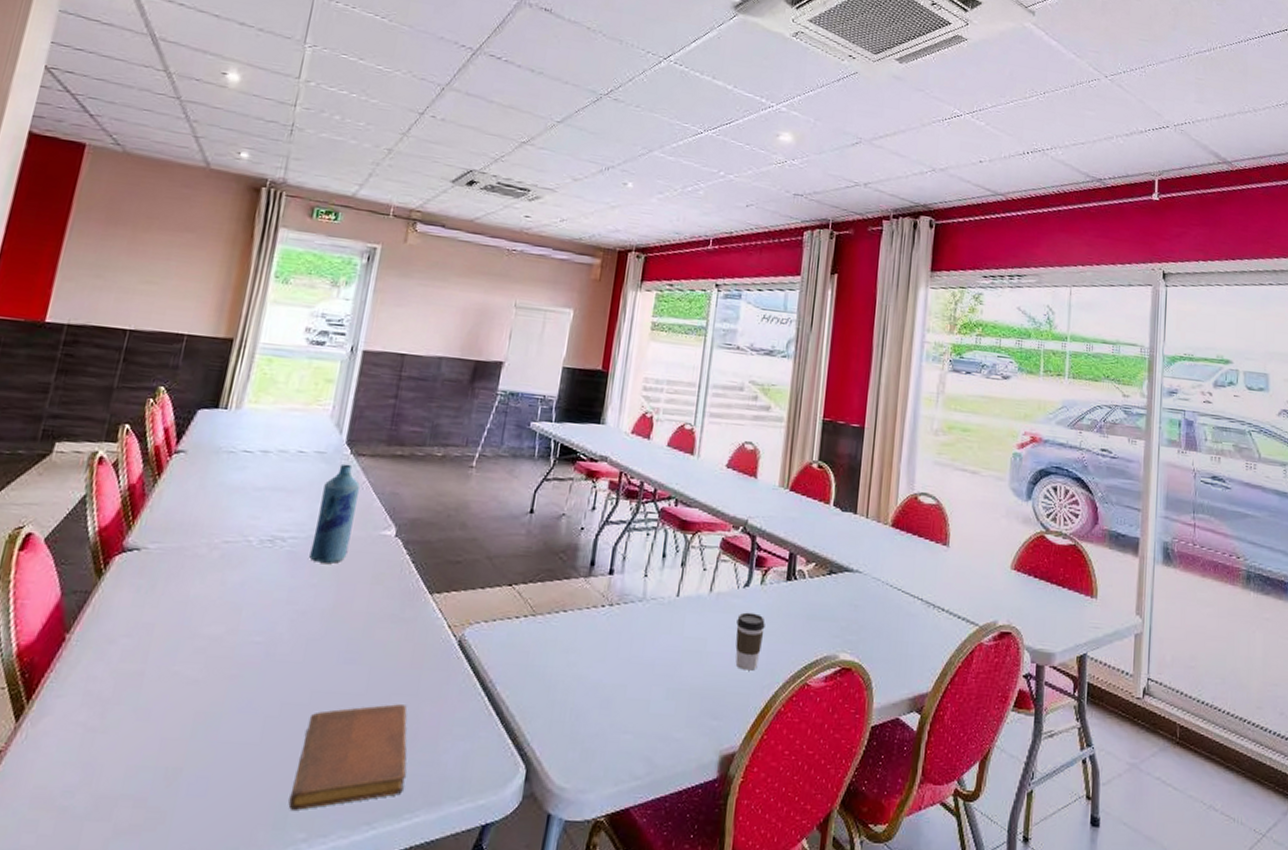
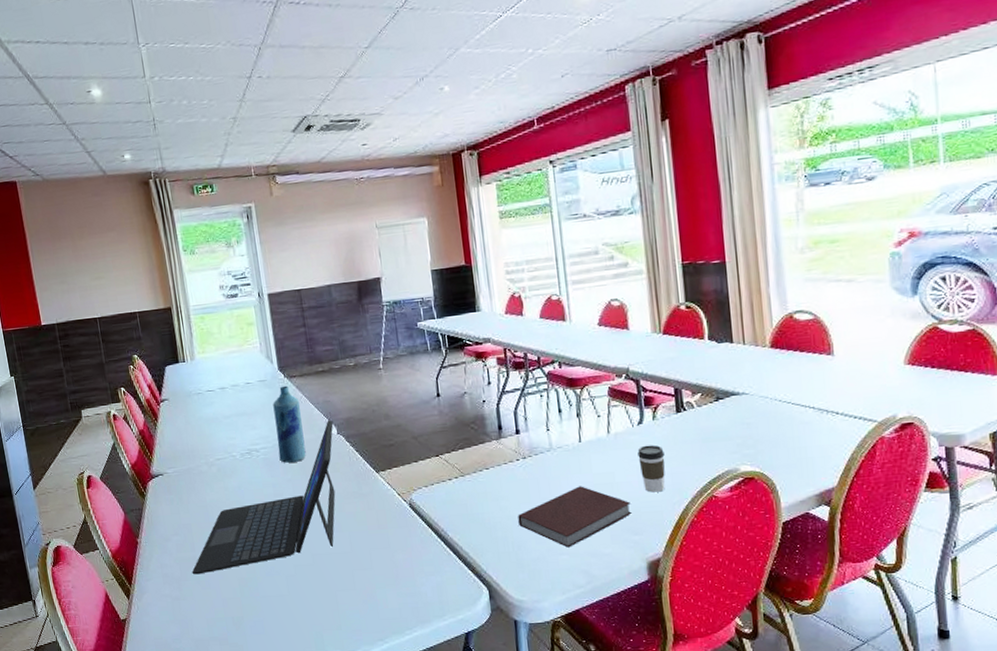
laptop: none [130,517,395,698] -> present [192,420,336,575]
notebook: present [288,704,408,810] -> none [317,556,400,636]
notebook: none [584,649,717,725] -> present [518,486,632,548]

